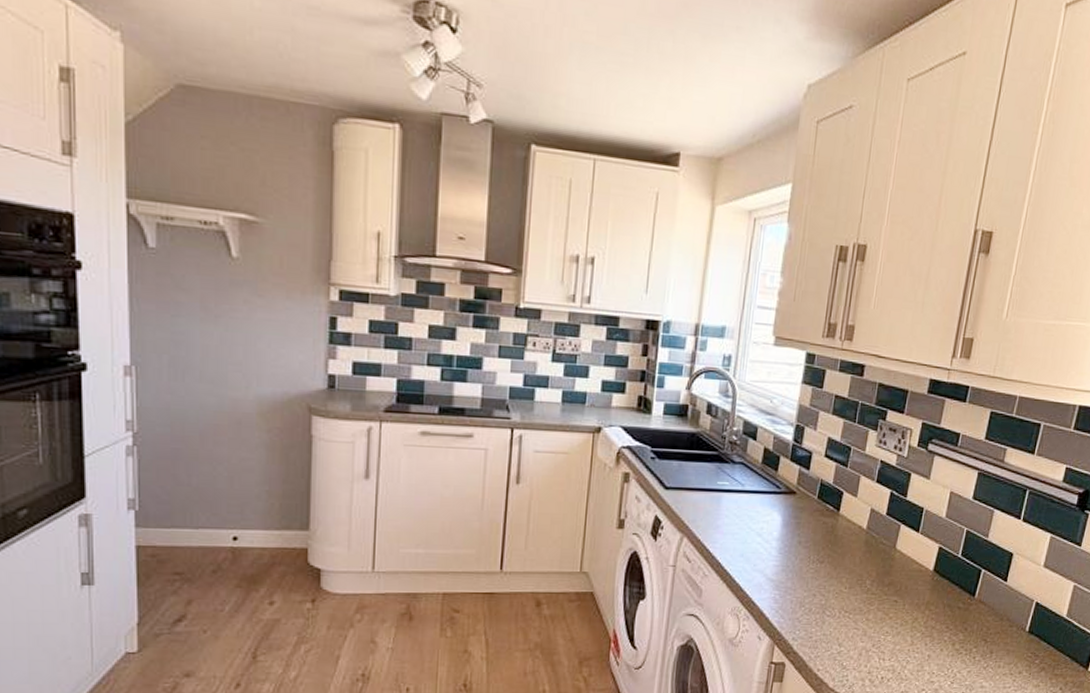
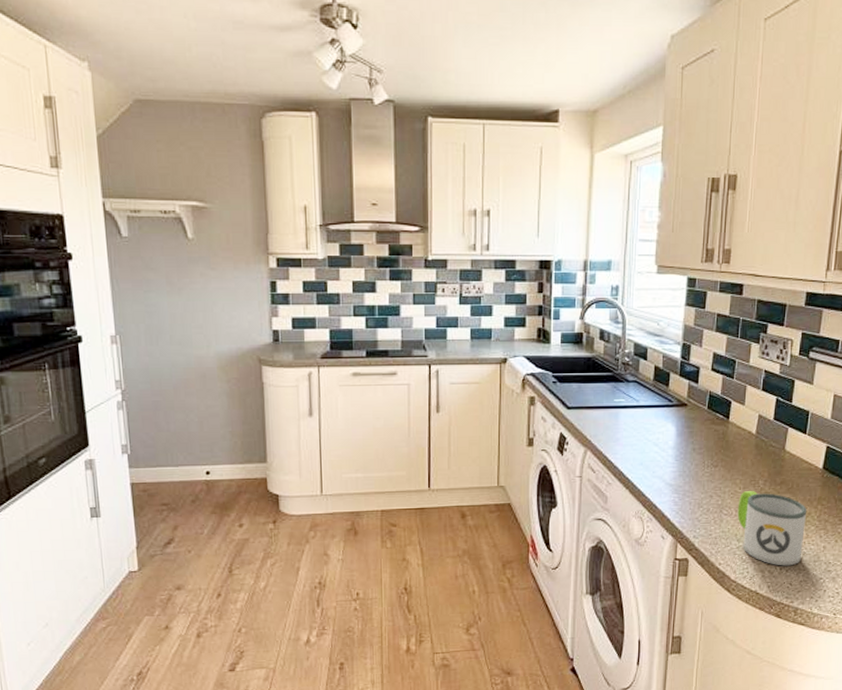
mug: none [840,591,914,675] -> present [737,491,806,566]

